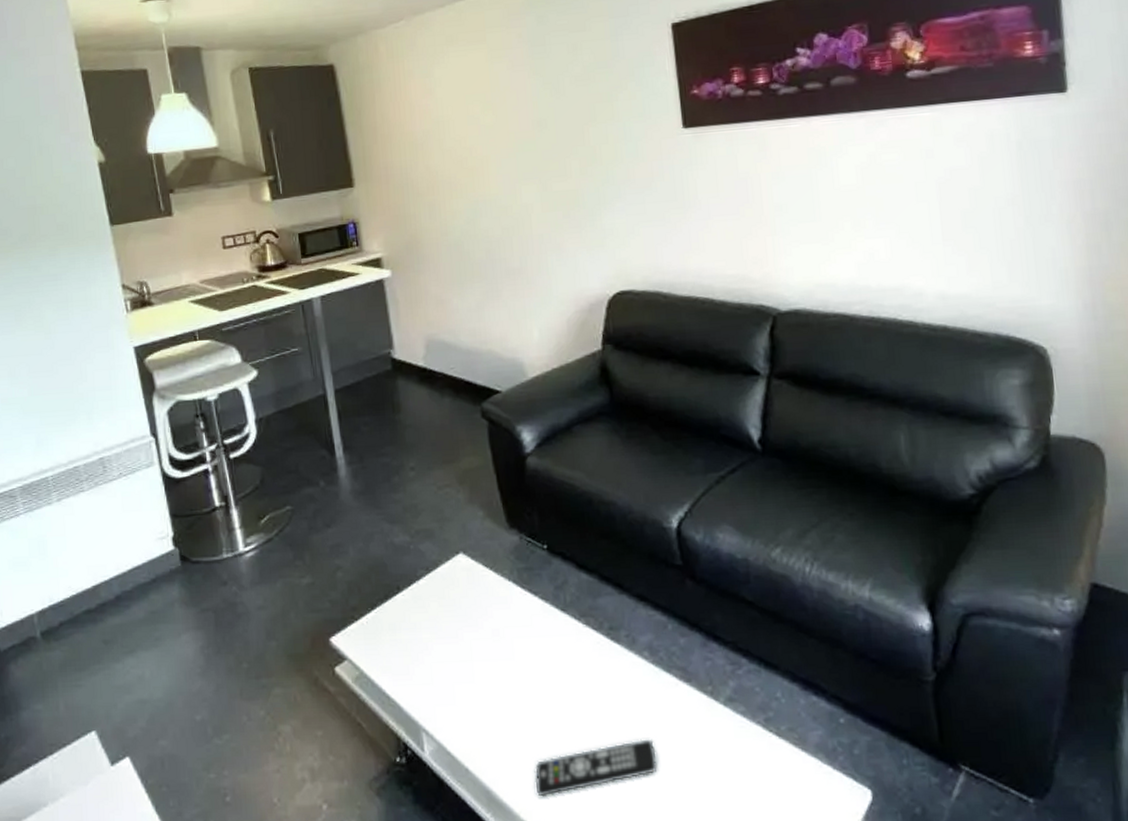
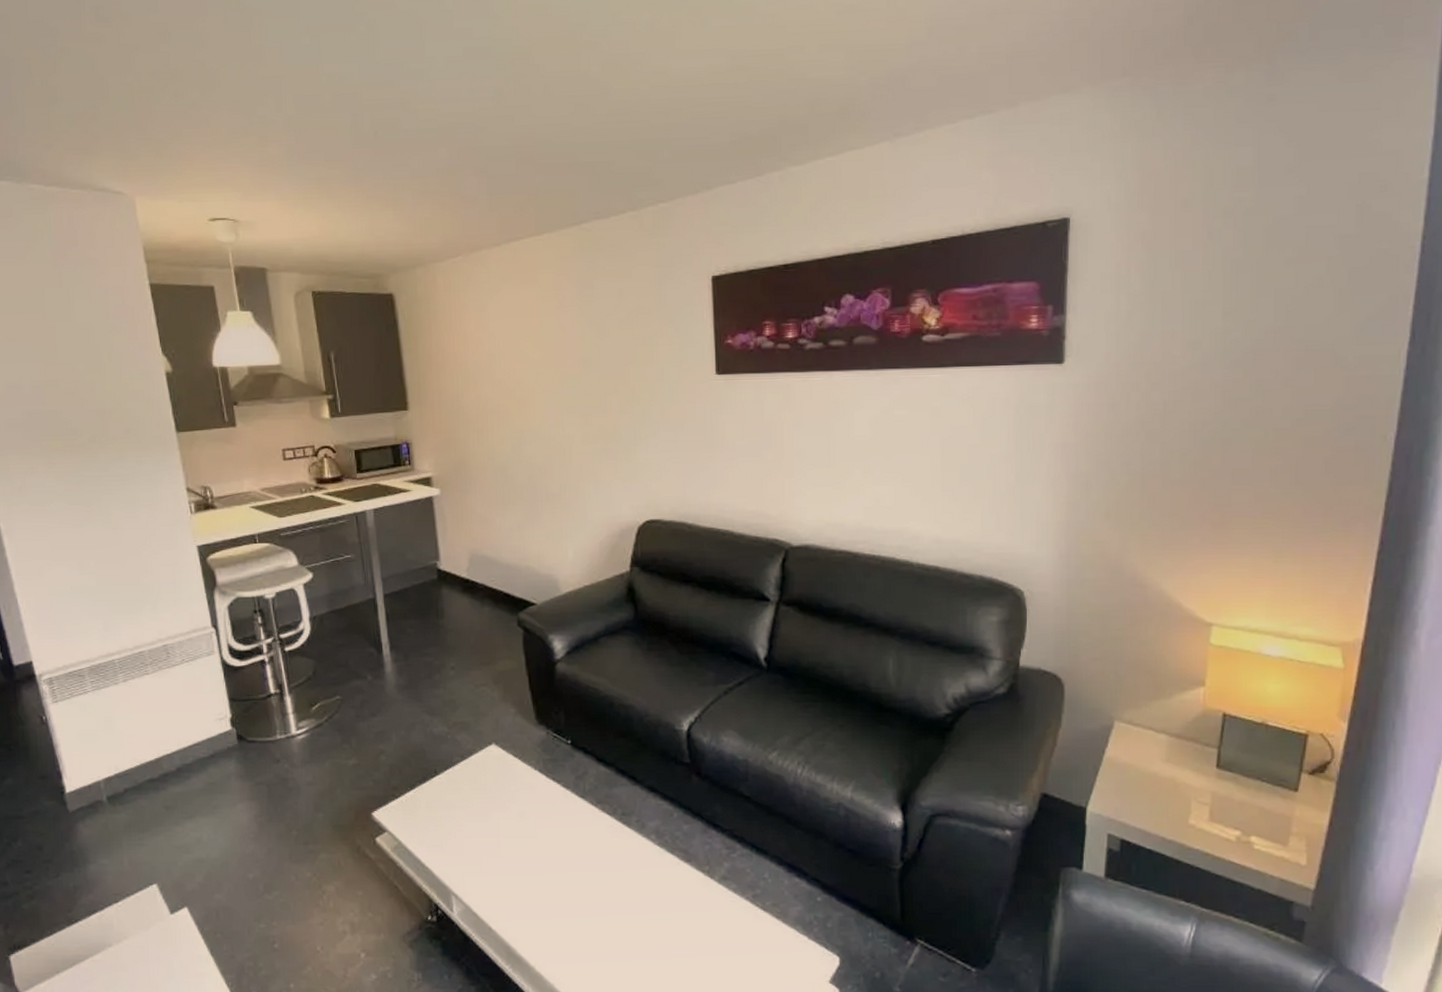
remote control: present [535,739,657,797] -> none [549,908,657,953]

